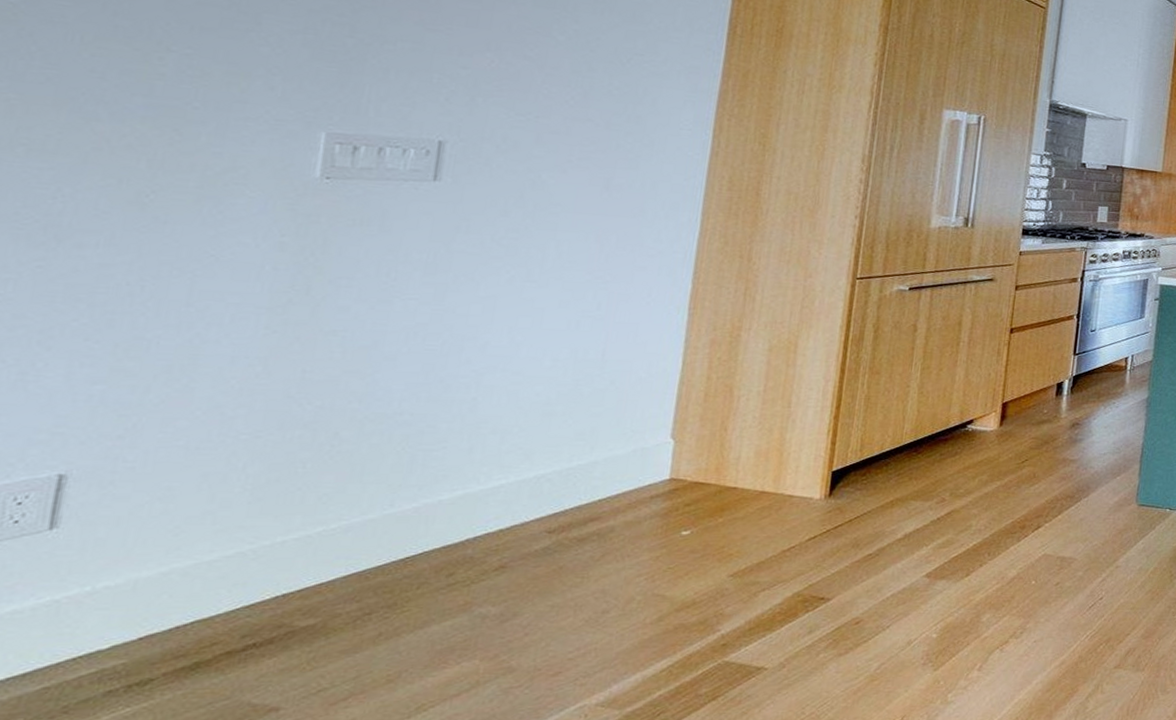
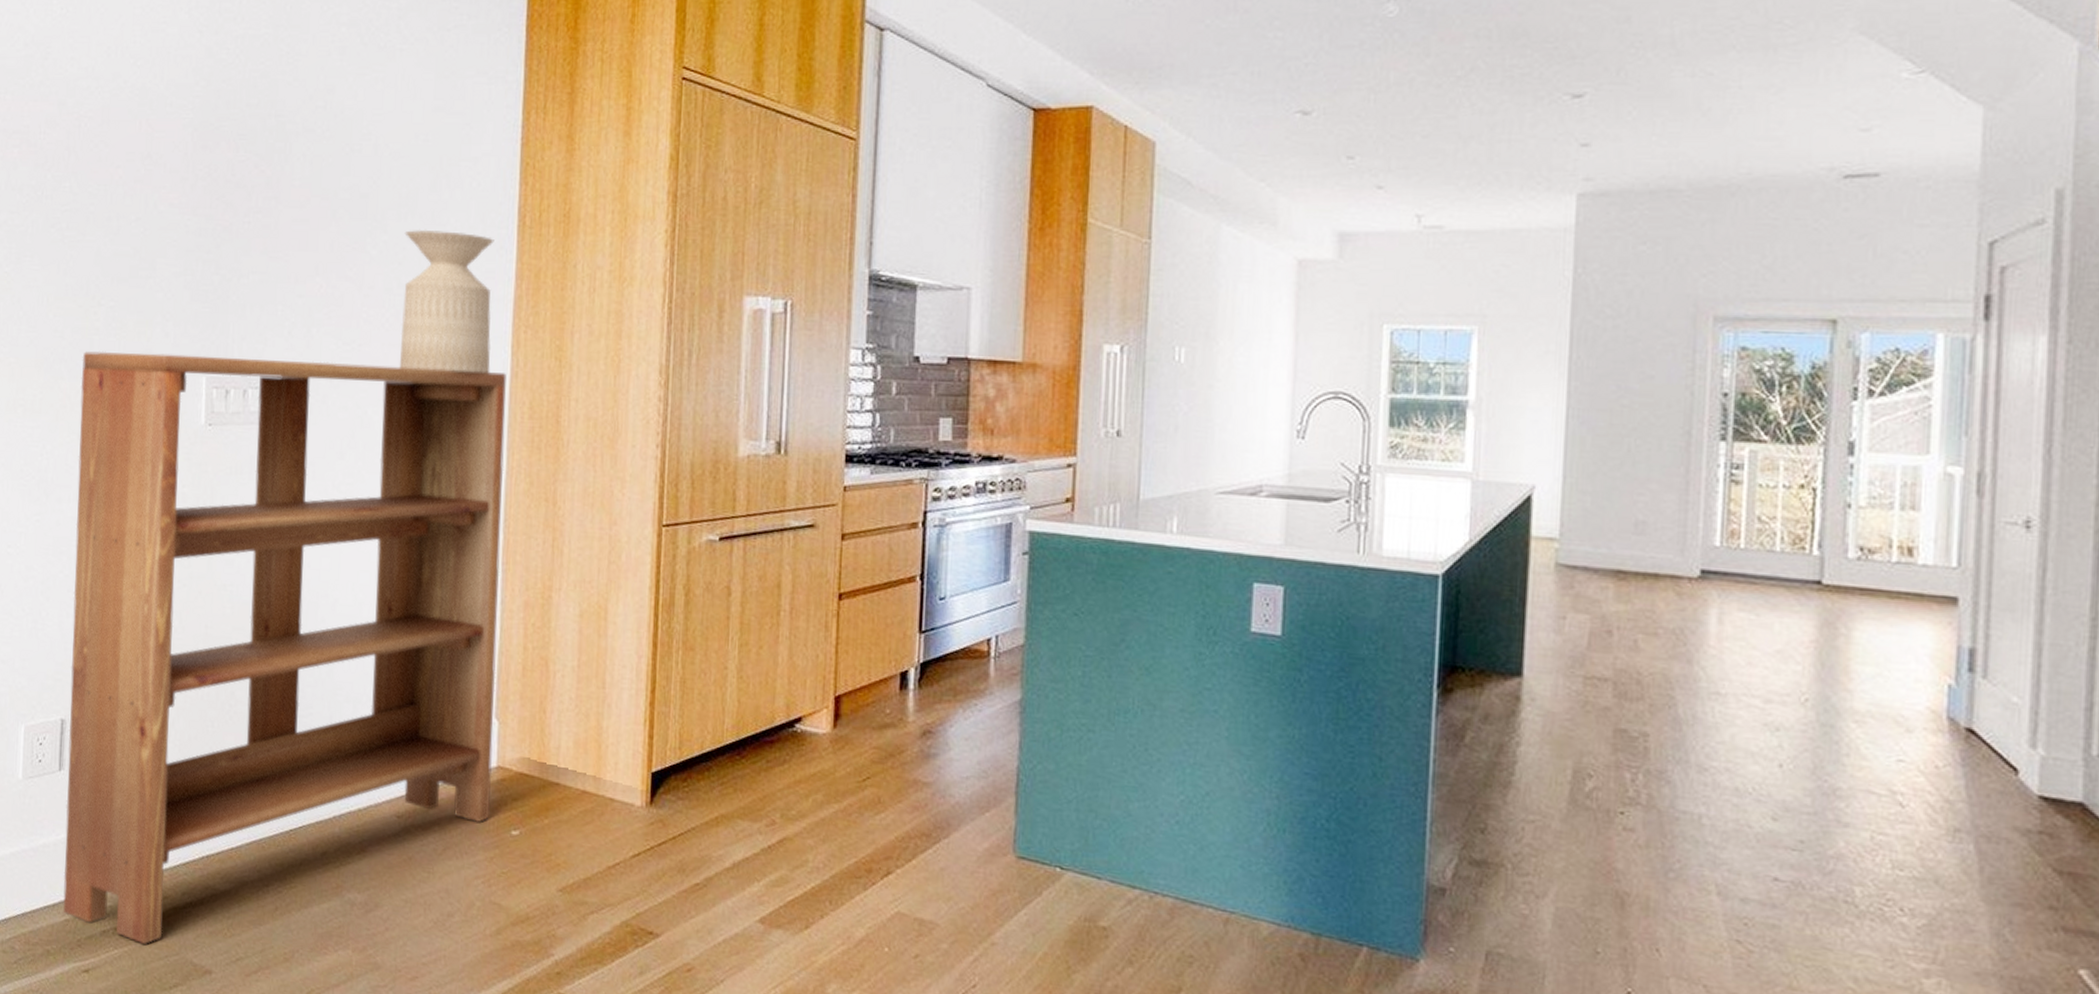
bookshelf: none [40,95,706,696] -> present [63,351,506,944]
side table: none [583,23,702,151] -> present [399,229,494,374]

